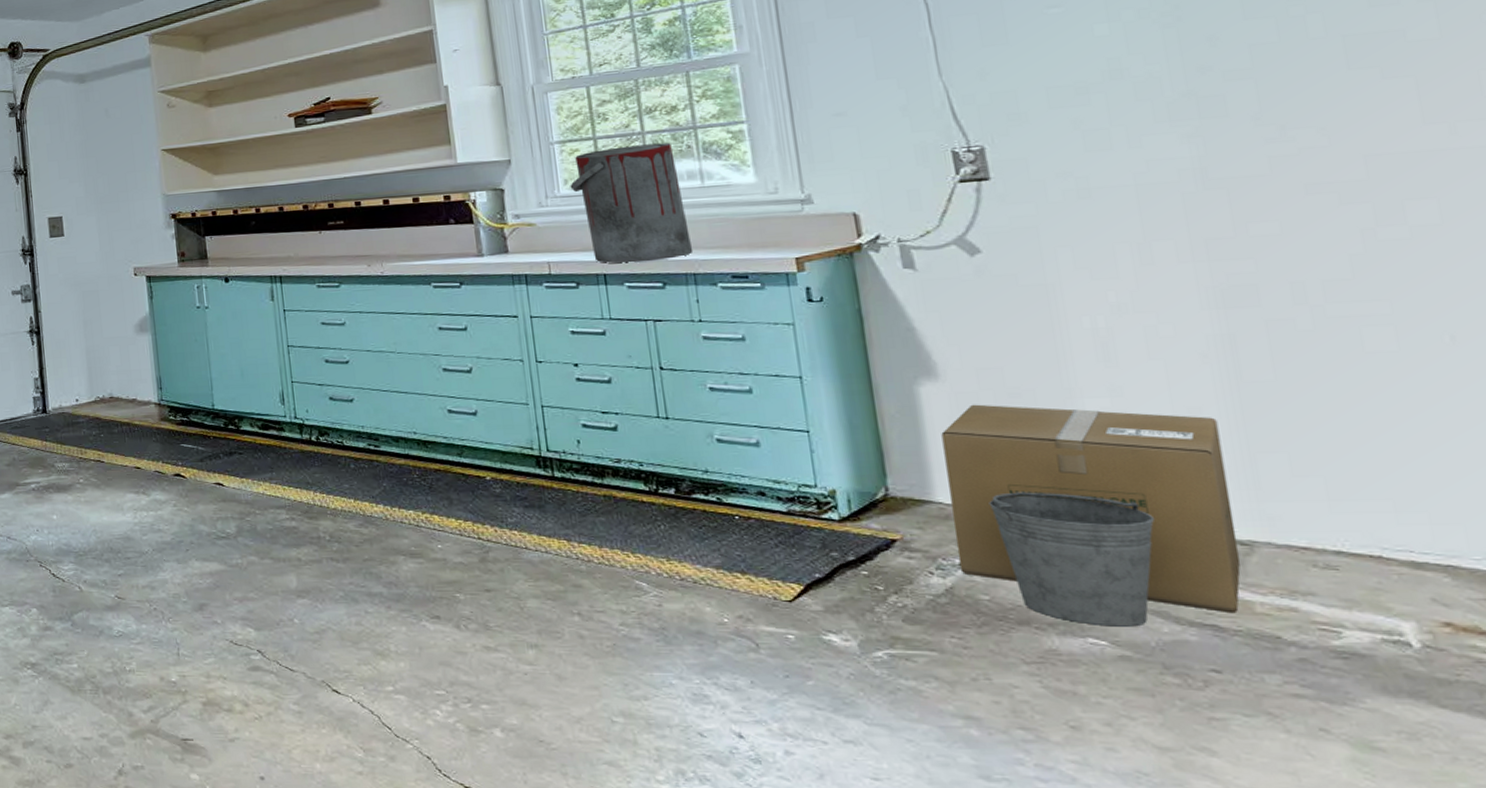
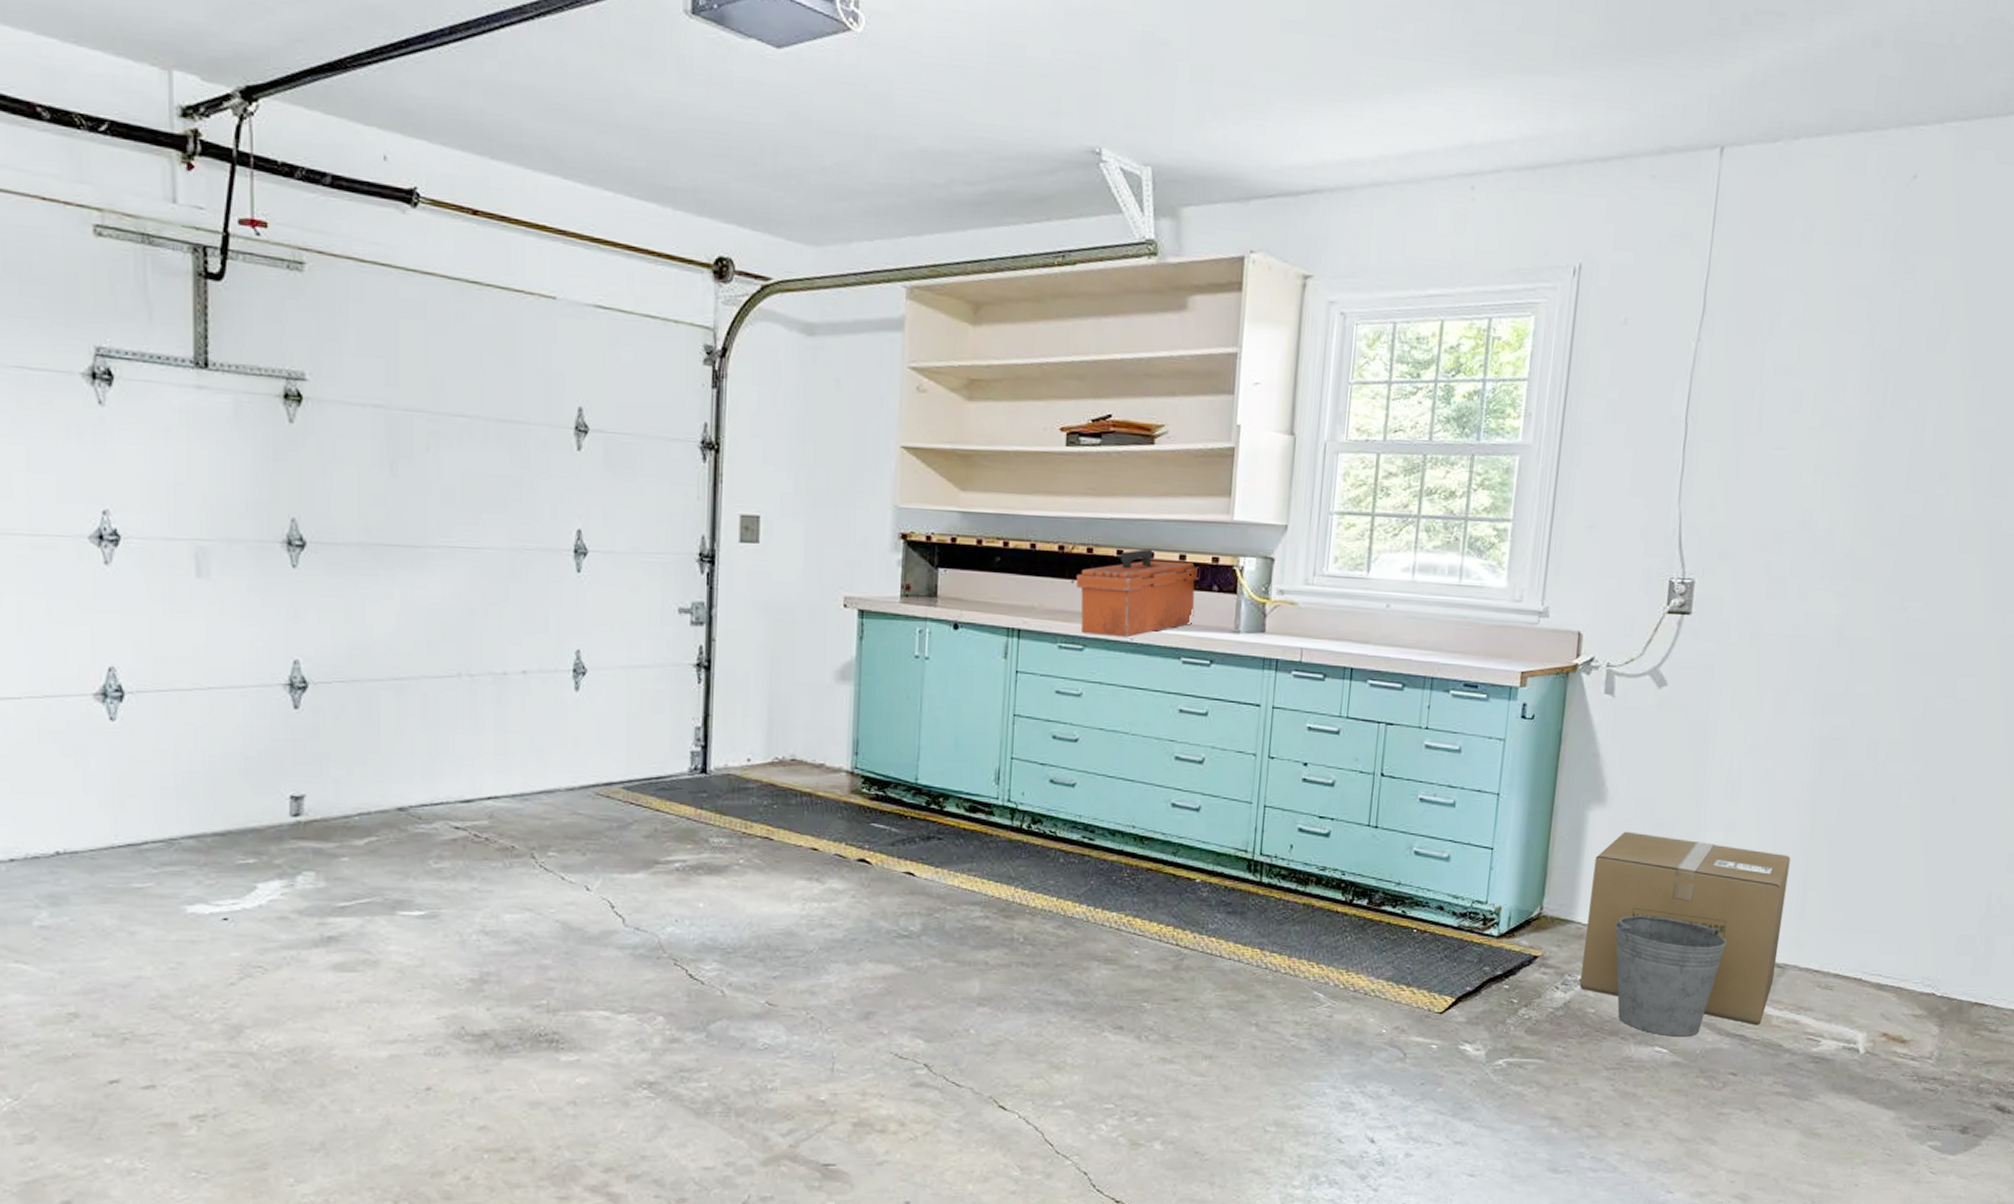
toolbox: none [322,197,436,274] -> present [1076,548,1200,638]
paint can: present [570,142,693,264] -> none [1339,528,1442,660]

